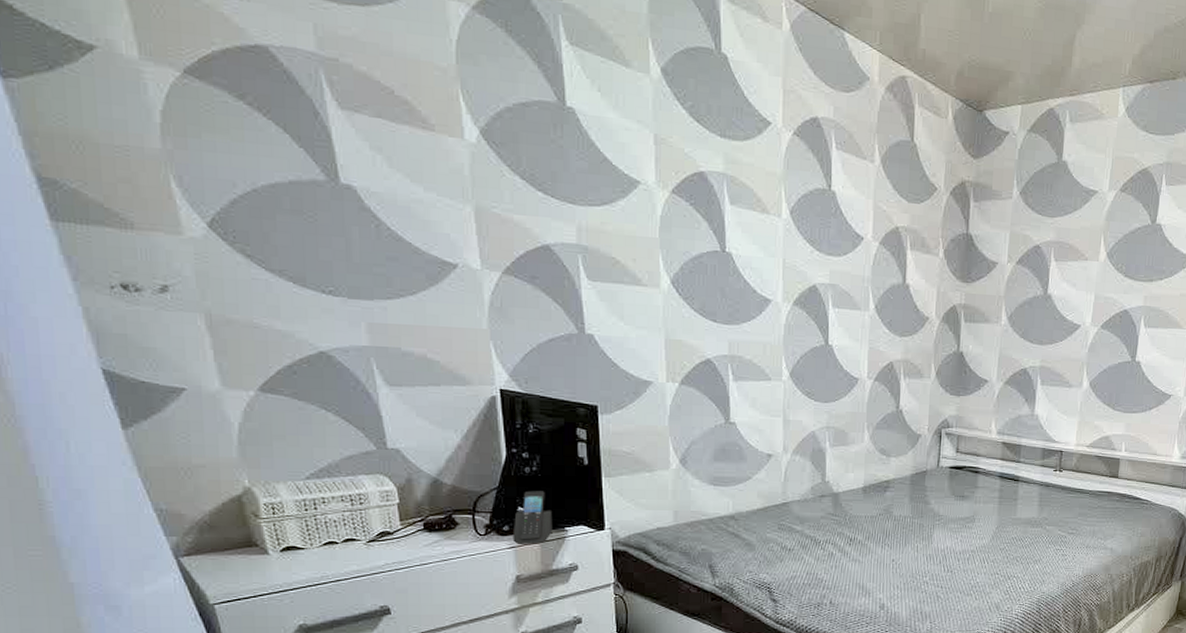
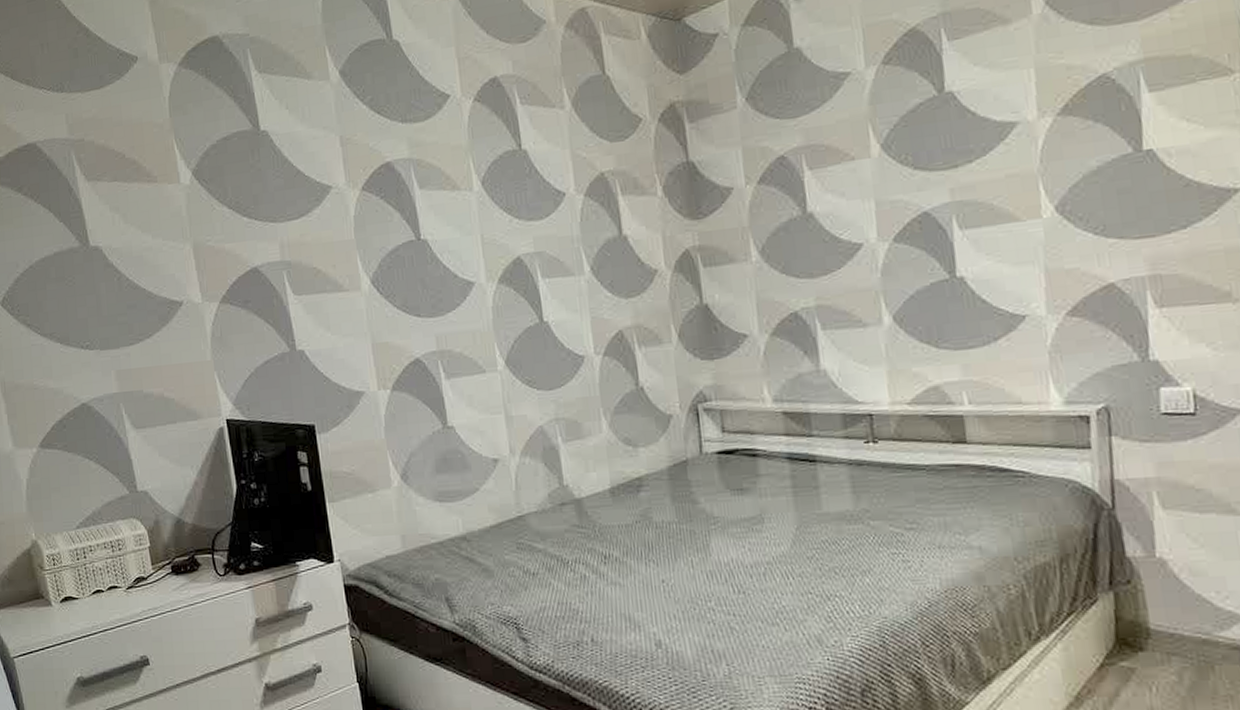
cordless phone: present [512,490,553,545] -> none [248,523,285,585]

